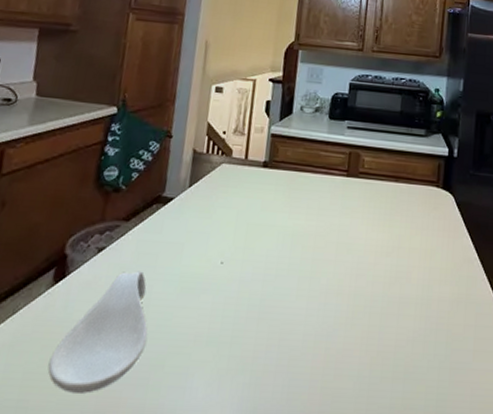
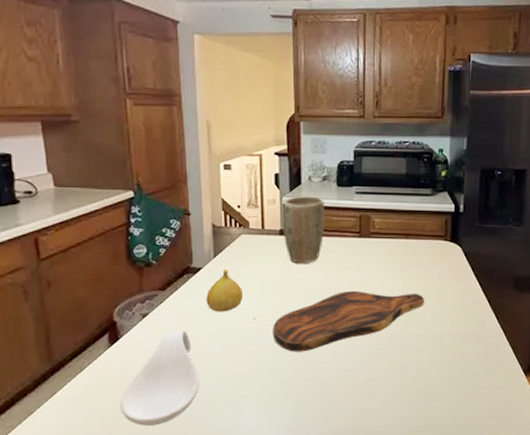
fruit: none [171,202,215,252] -> present [206,270,244,312]
cutting board: none [239,237,412,309] -> present [273,290,425,352]
plant pot: none [267,126,314,202] -> present [283,196,325,263]

